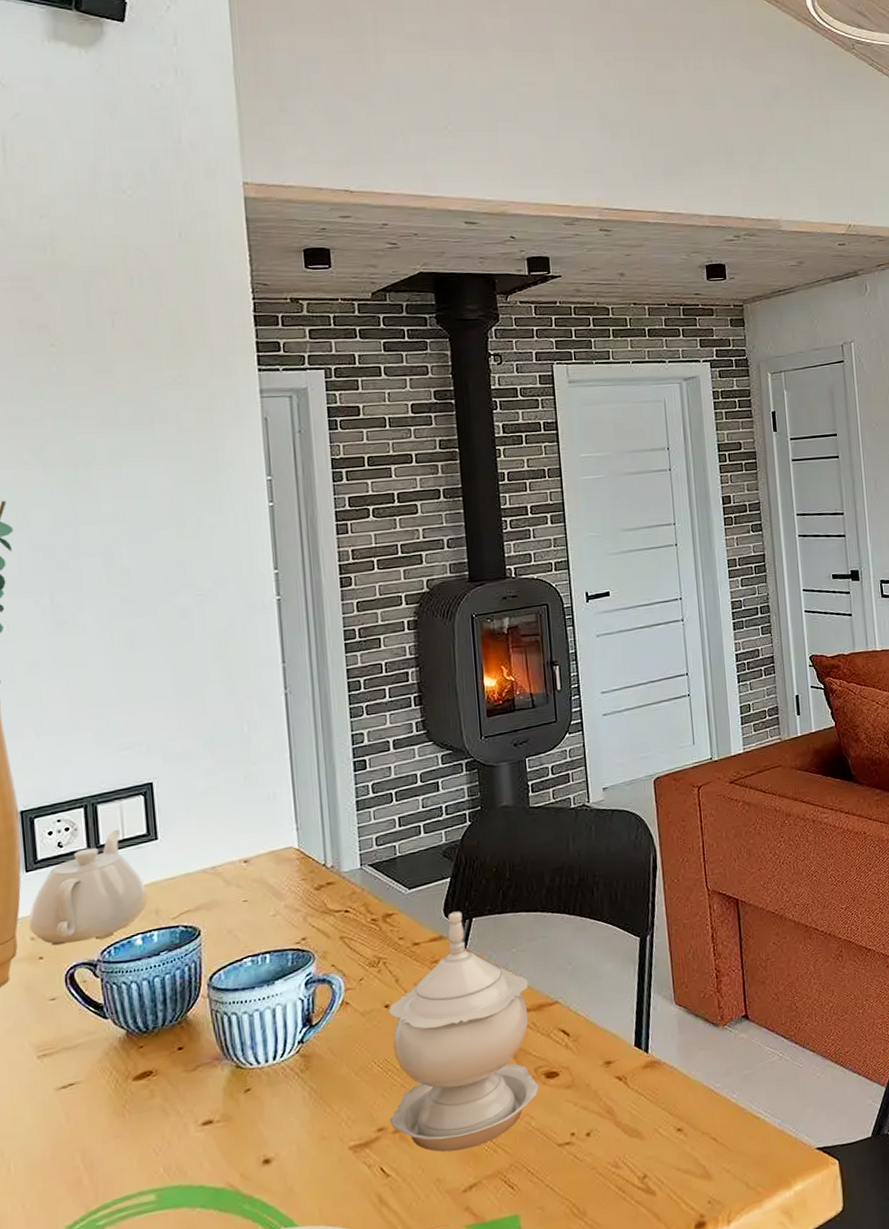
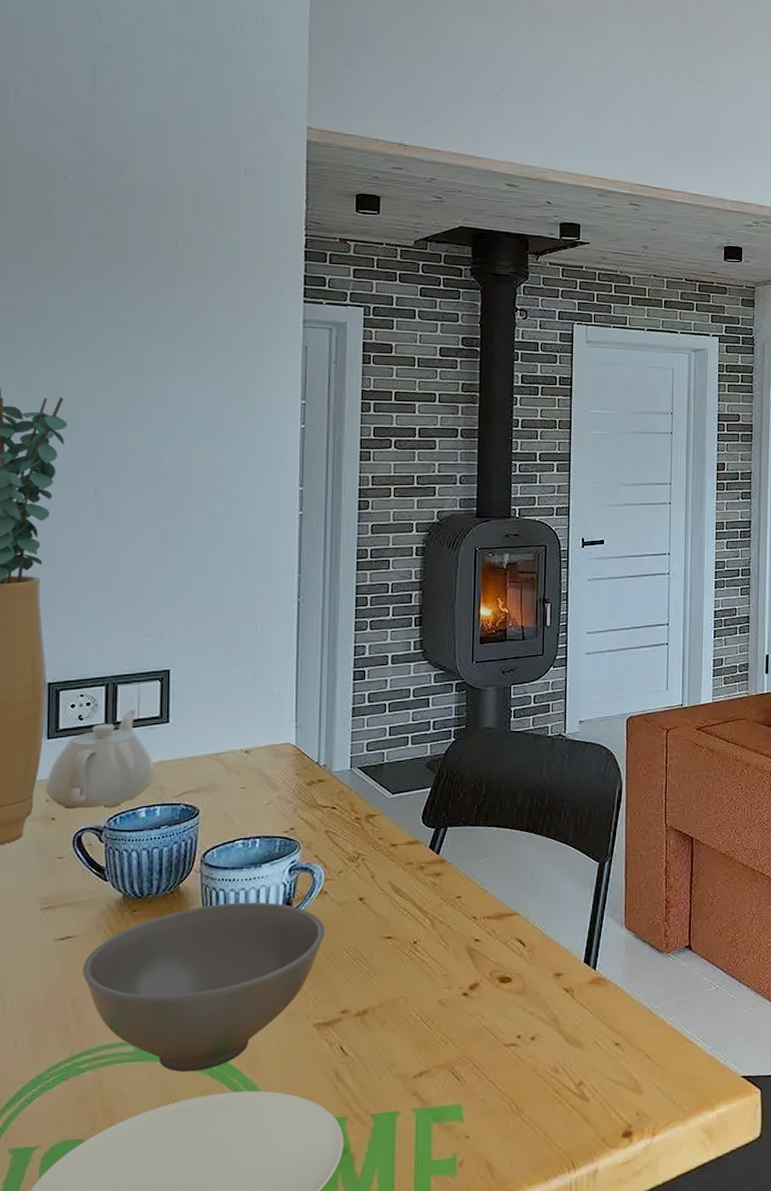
bowl: none [90,1021,351,1216] -> present [83,902,325,1072]
sugar bowl: present [388,911,539,1152] -> none [353,819,494,1040]

